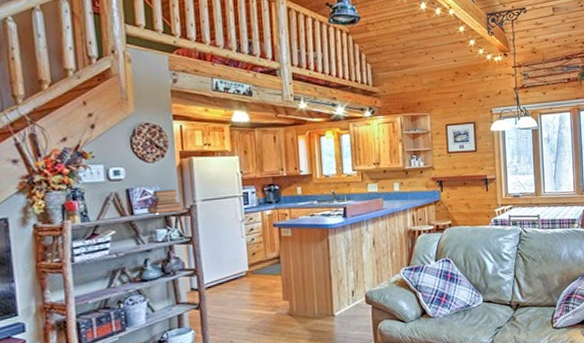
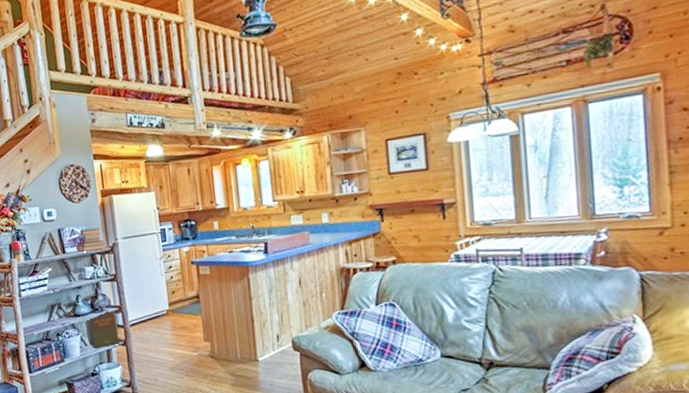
books: none [154,274,193,314] -> present [85,311,120,348]

